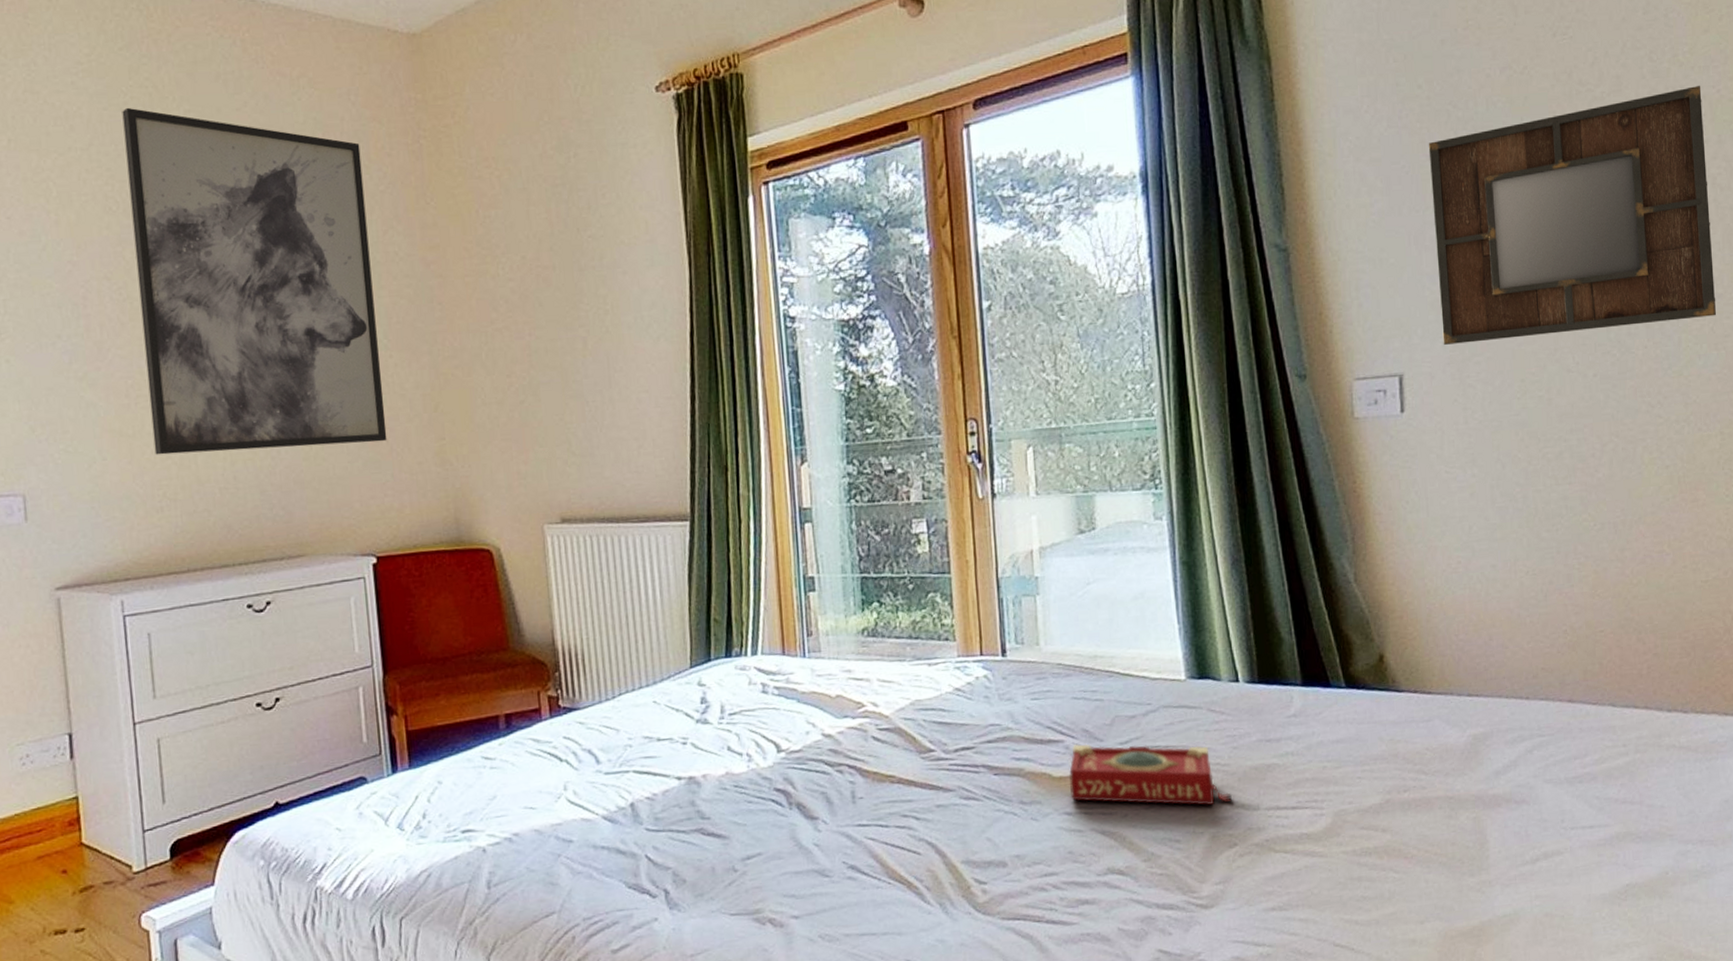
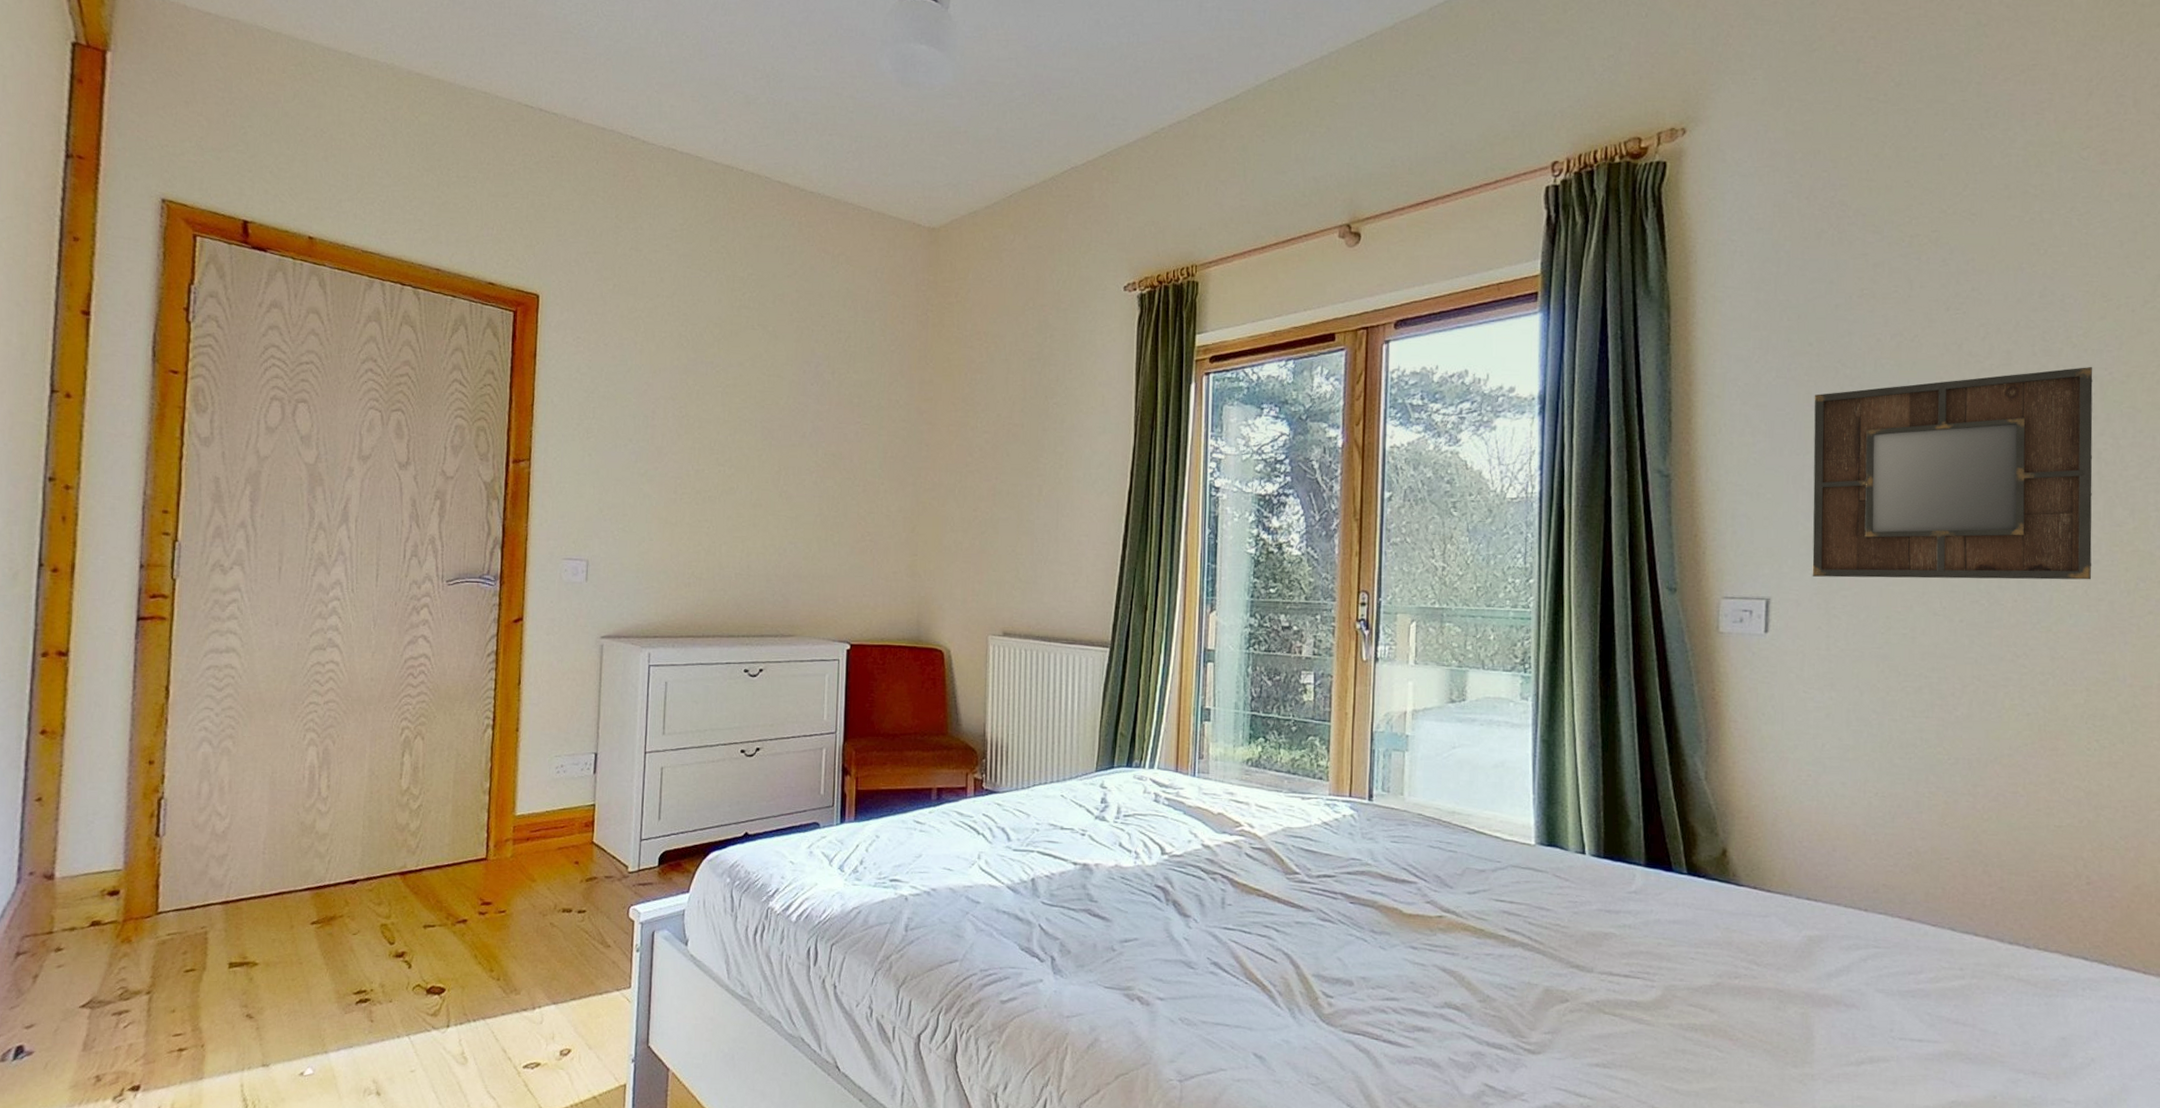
wall art: present [122,107,387,455] -> none [690,267,880,552]
book: present [1069,743,1232,806] -> none [1418,887,1568,962]

